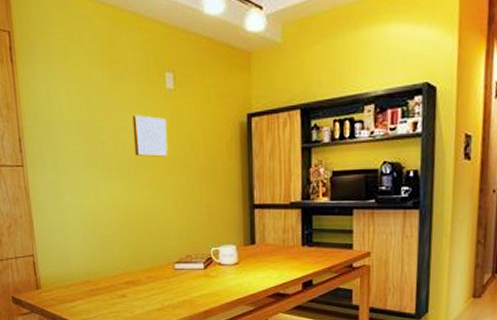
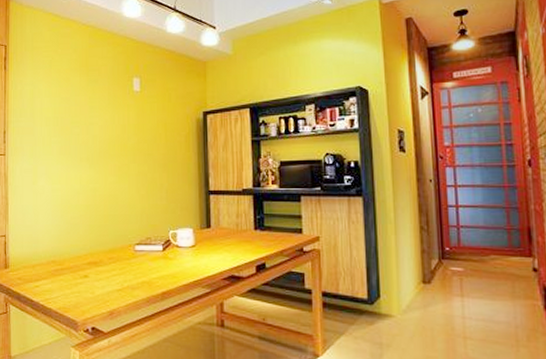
wall art: present [132,115,169,157] -> none [103,112,134,148]

